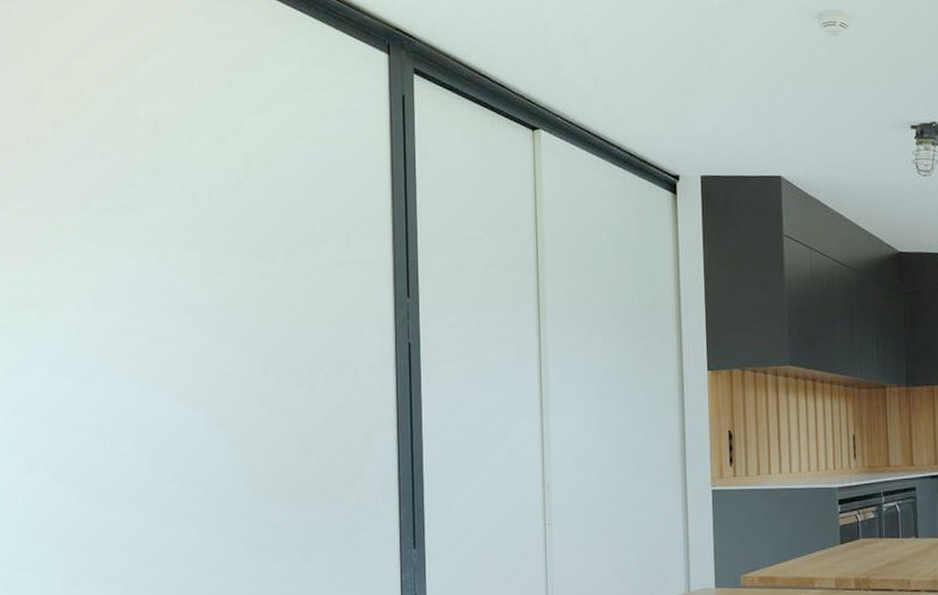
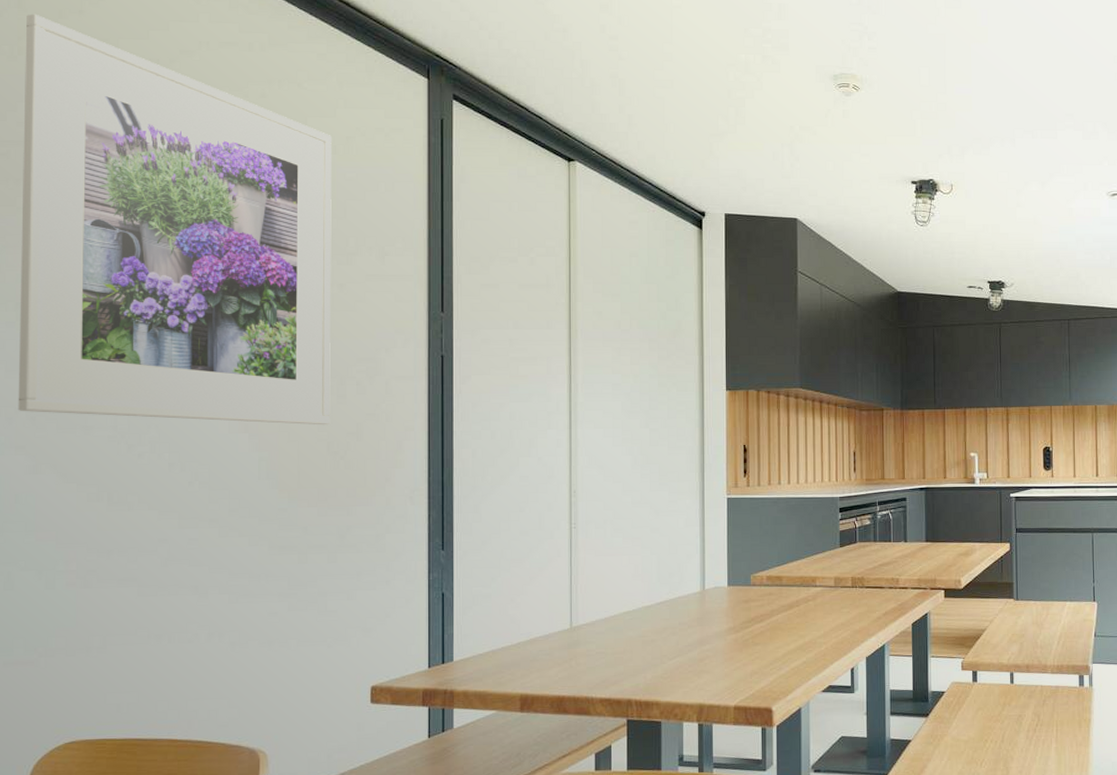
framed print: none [14,22,301,420] -> present [18,13,332,425]

